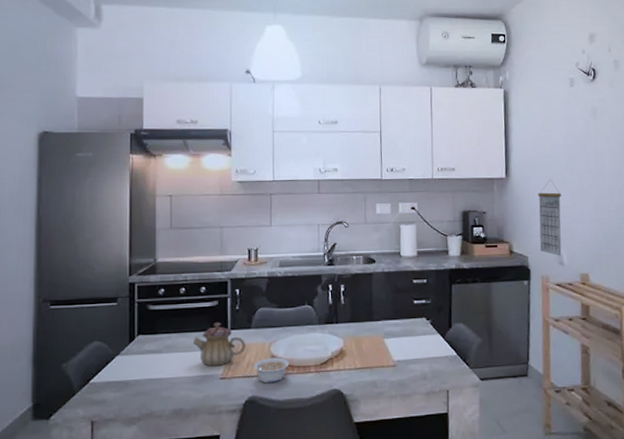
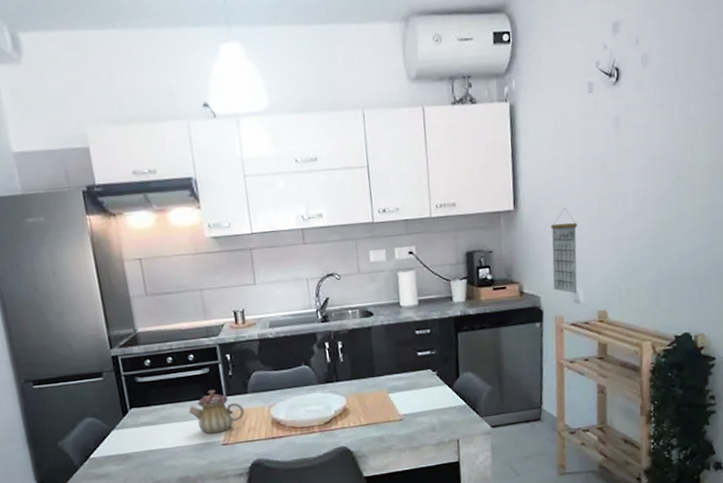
legume: present [254,357,290,384] -> none [255,420,292,446]

